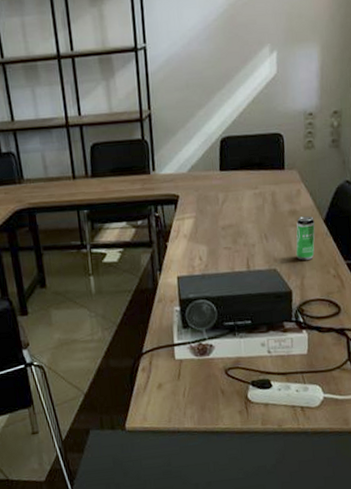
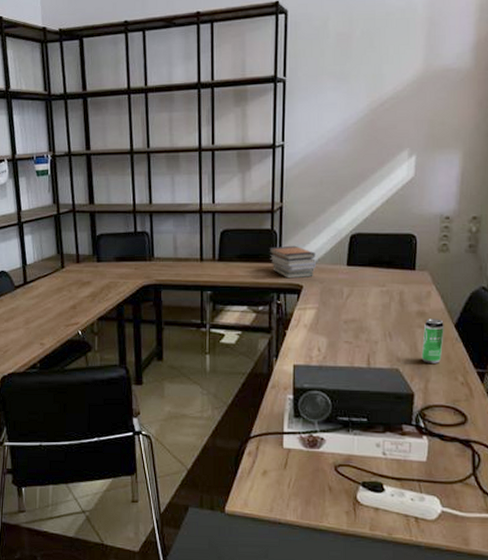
book stack: none [141,154,190,190] -> present [269,245,316,279]

